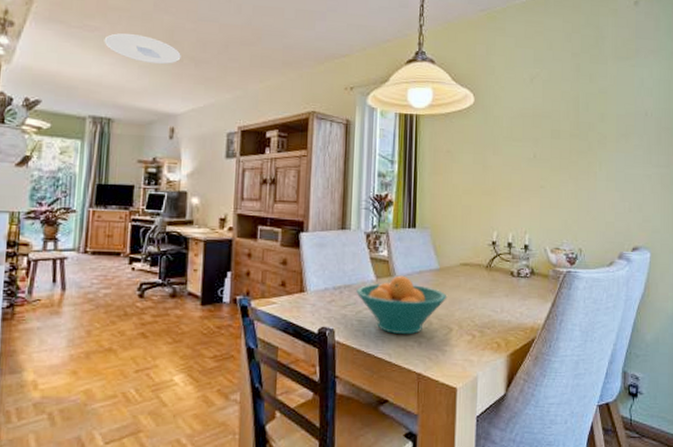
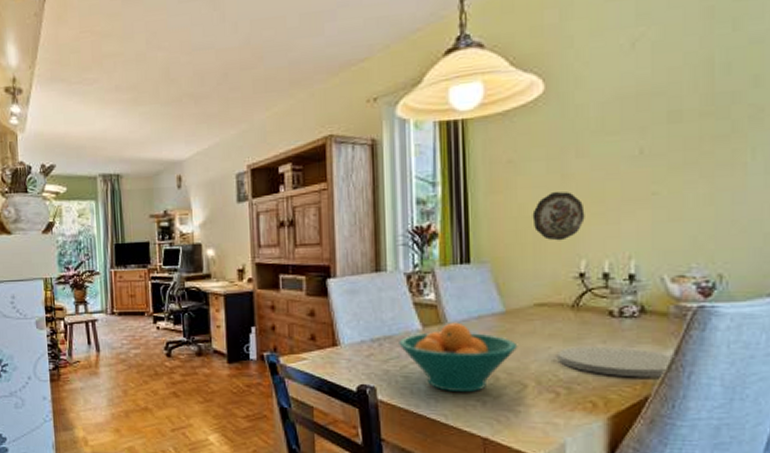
ceiling light: present [104,33,181,64] -> none [103,79,180,109]
decorative plate: none [462,179,498,216] -> present [532,192,585,241]
plate: none [475,298,552,324] -> present [557,346,675,378]

